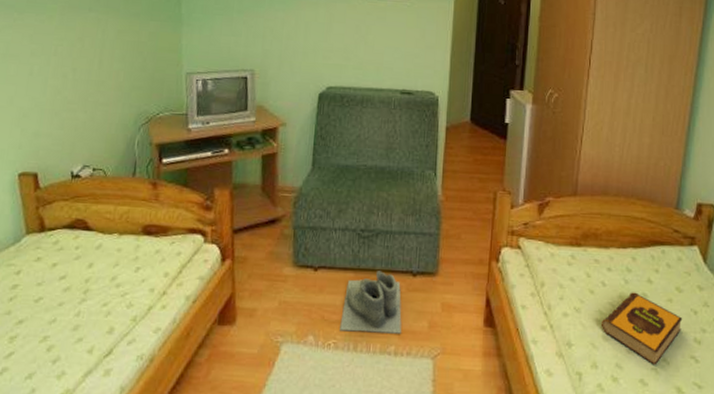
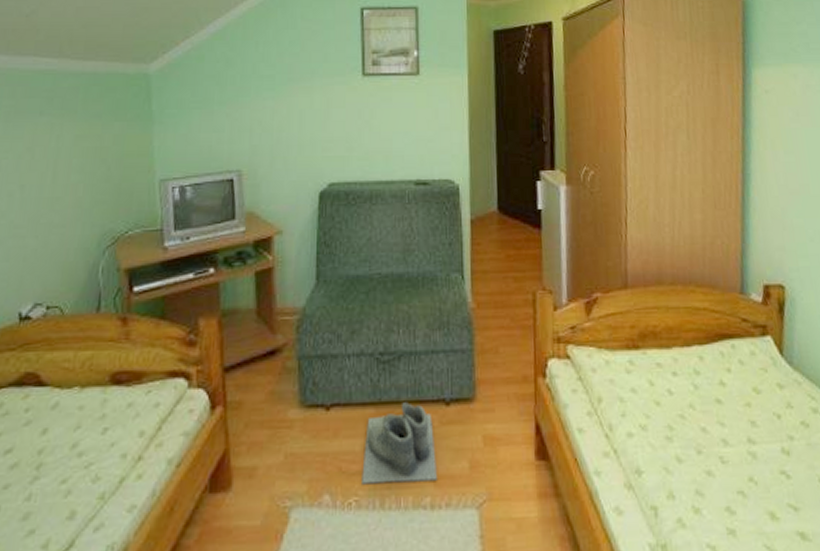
hardback book: present [600,292,683,366] -> none [672,398,766,488]

